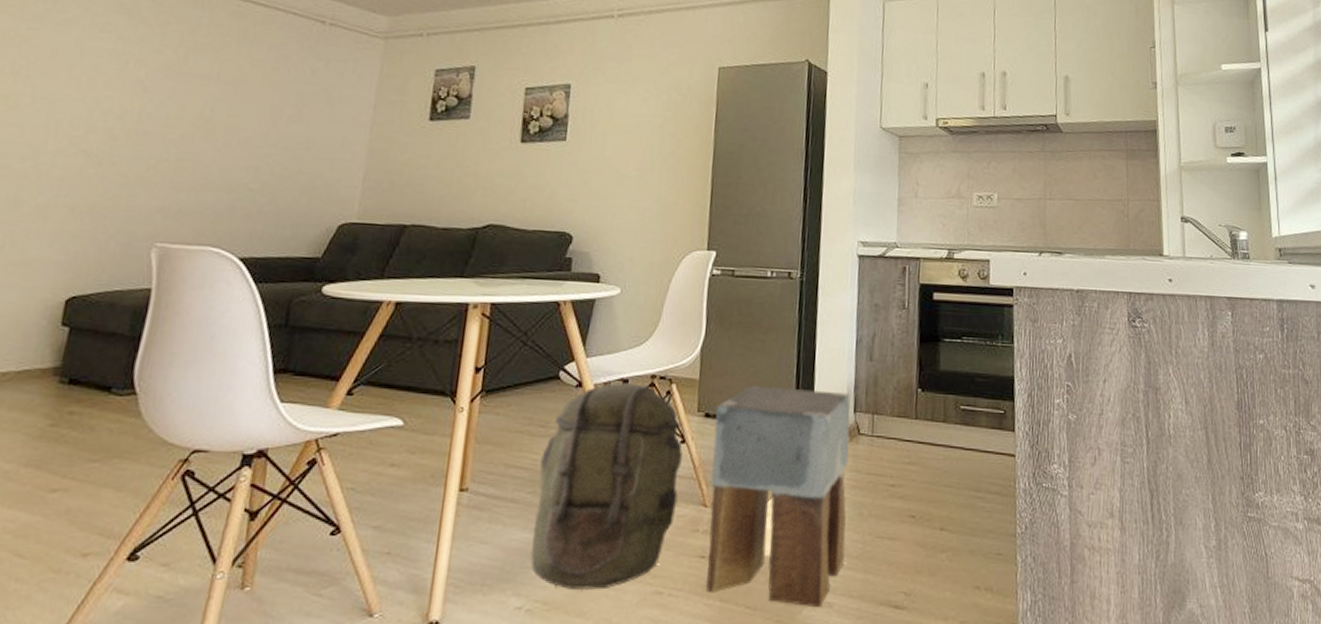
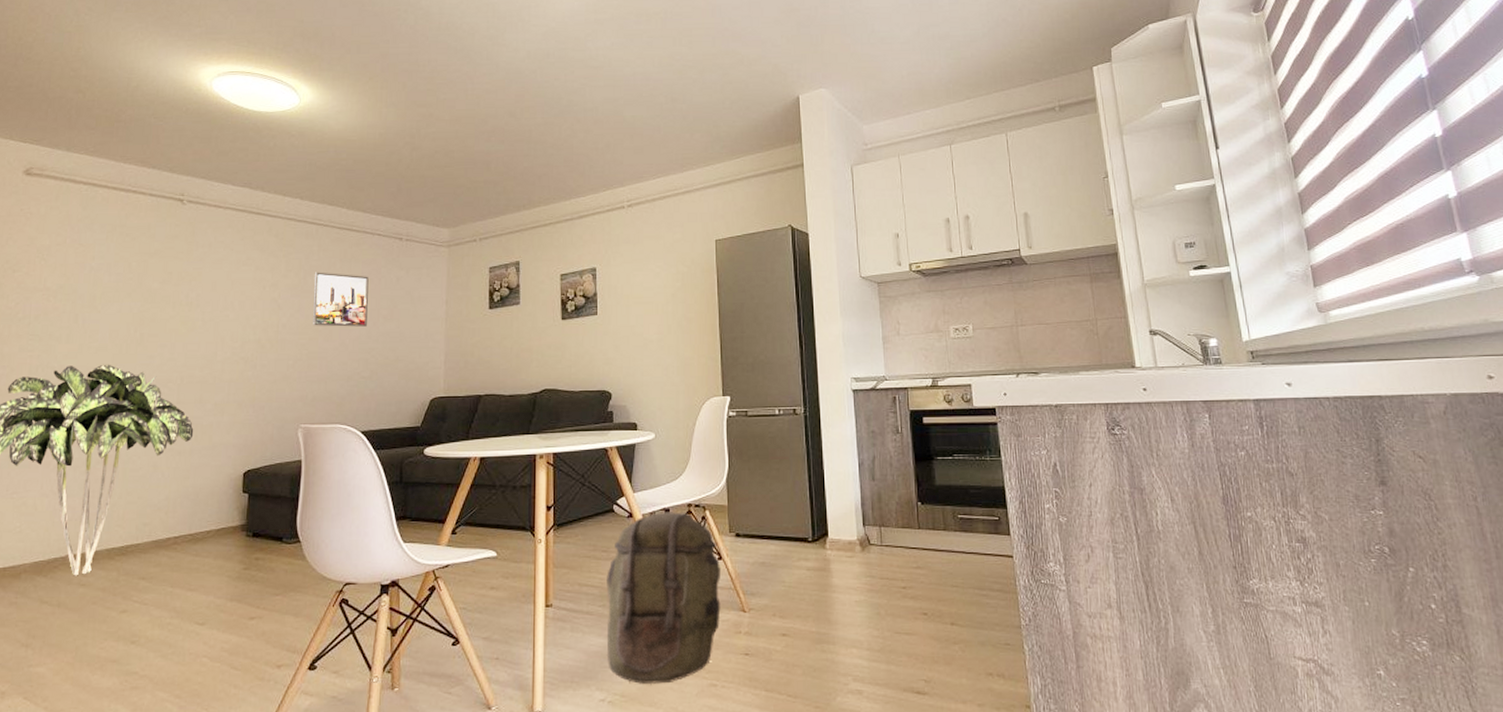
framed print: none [189,51,274,127] -> present [313,272,369,327]
stool: present [706,385,851,607] -> none [745,508,868,694]

